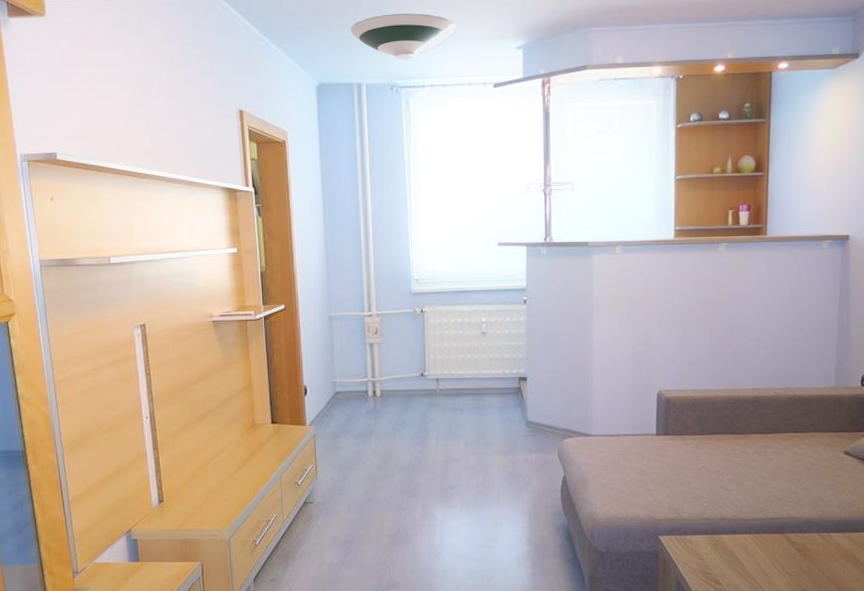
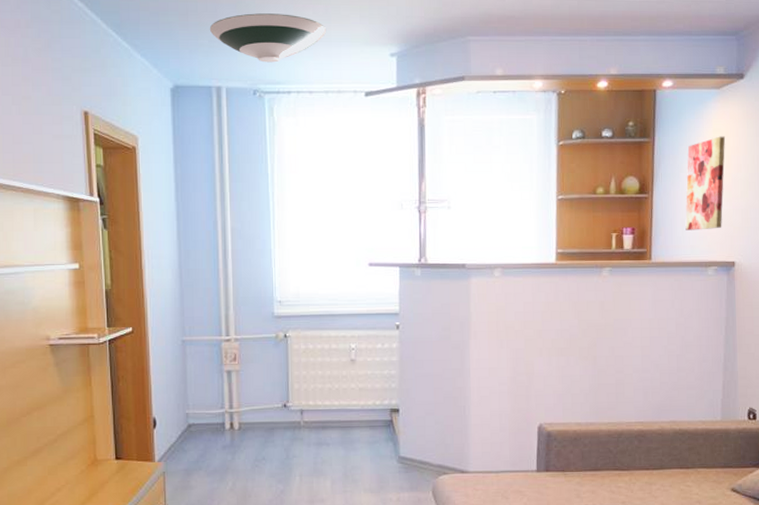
wall art: none [800,114,841,206] -> present [685,136,726,230]

